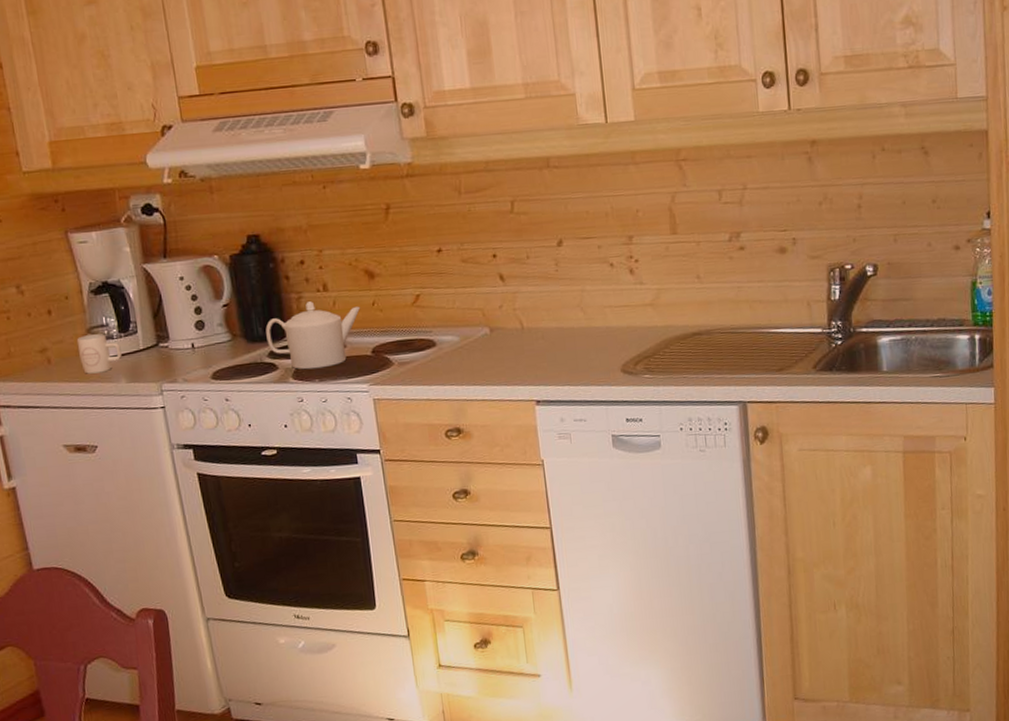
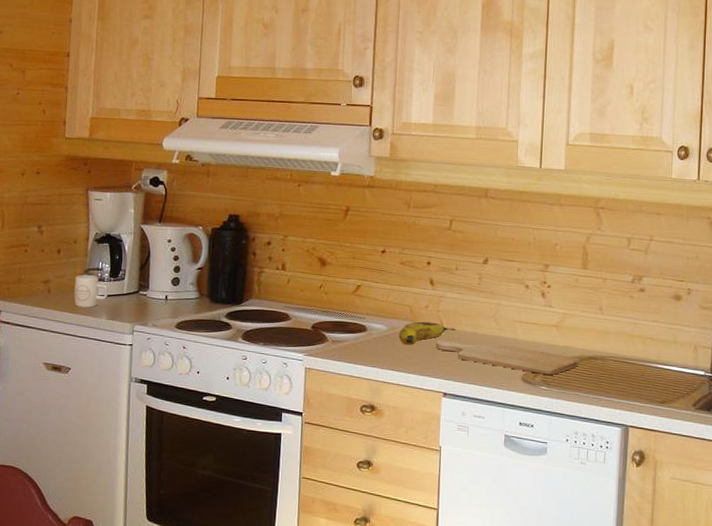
teapot: present [265,301,361,370] -> none [227,276,310,334]
fruit: none [473,323,538,355] -> present [398,321,455,346]
chopping board: none [518,335,684,362] -> present [436,340,580,375]

